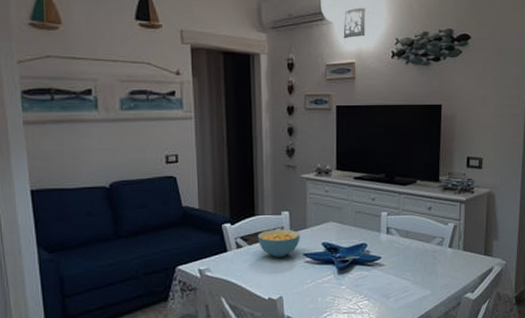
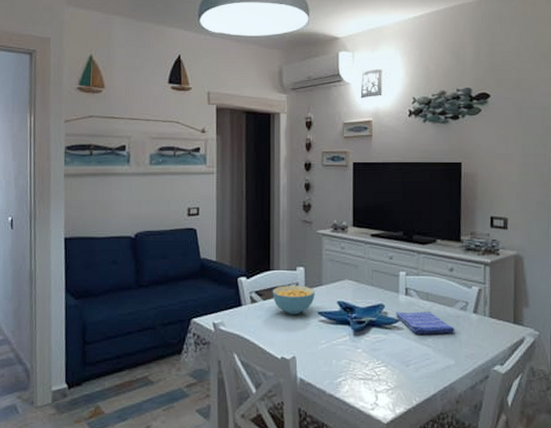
dish towel: none [378,248,432,269] -> present [396,312,455,334]

